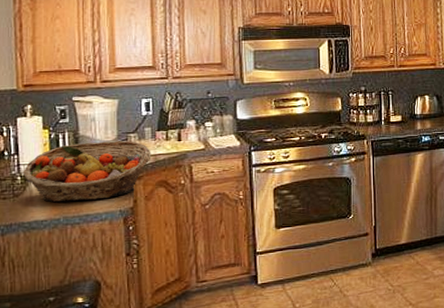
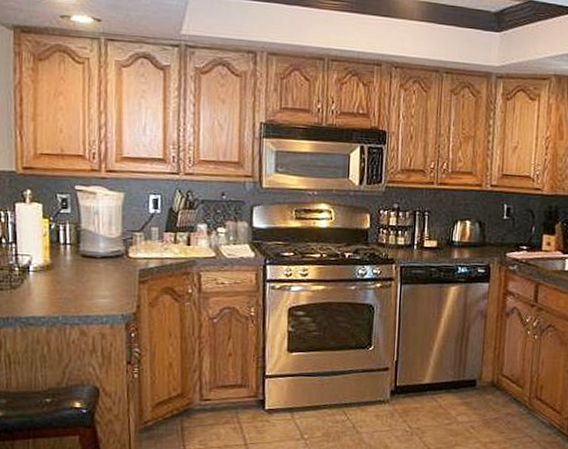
fruit basket: present [22,141,151,203] -> none [20,237,158,301]

